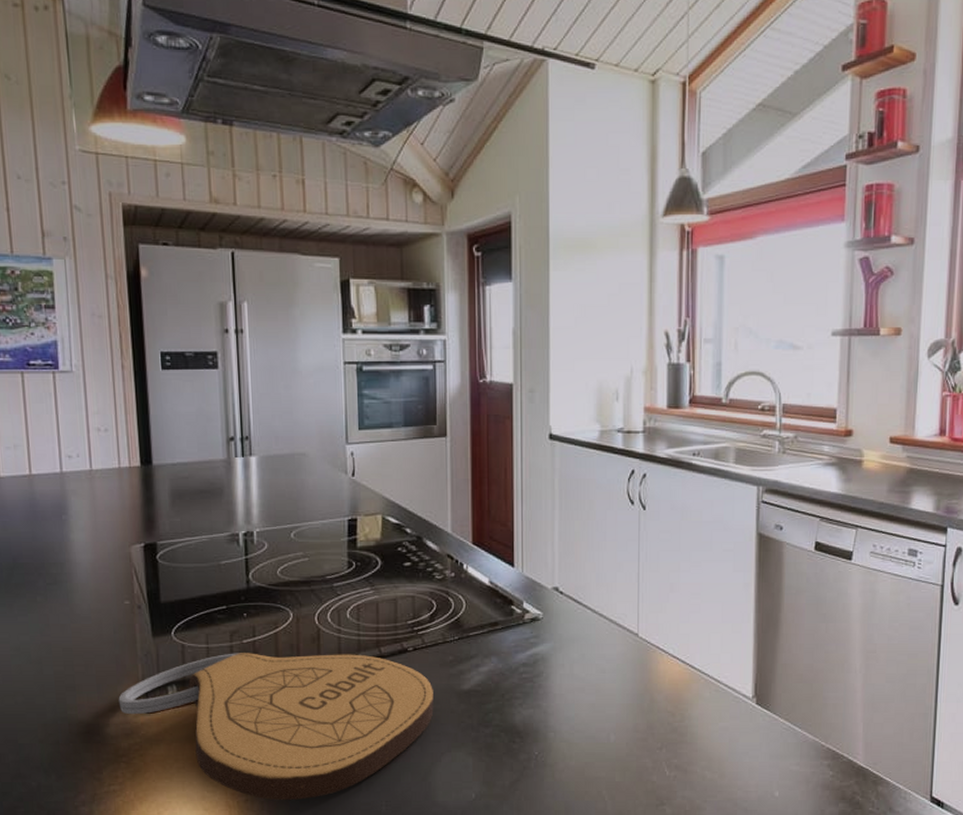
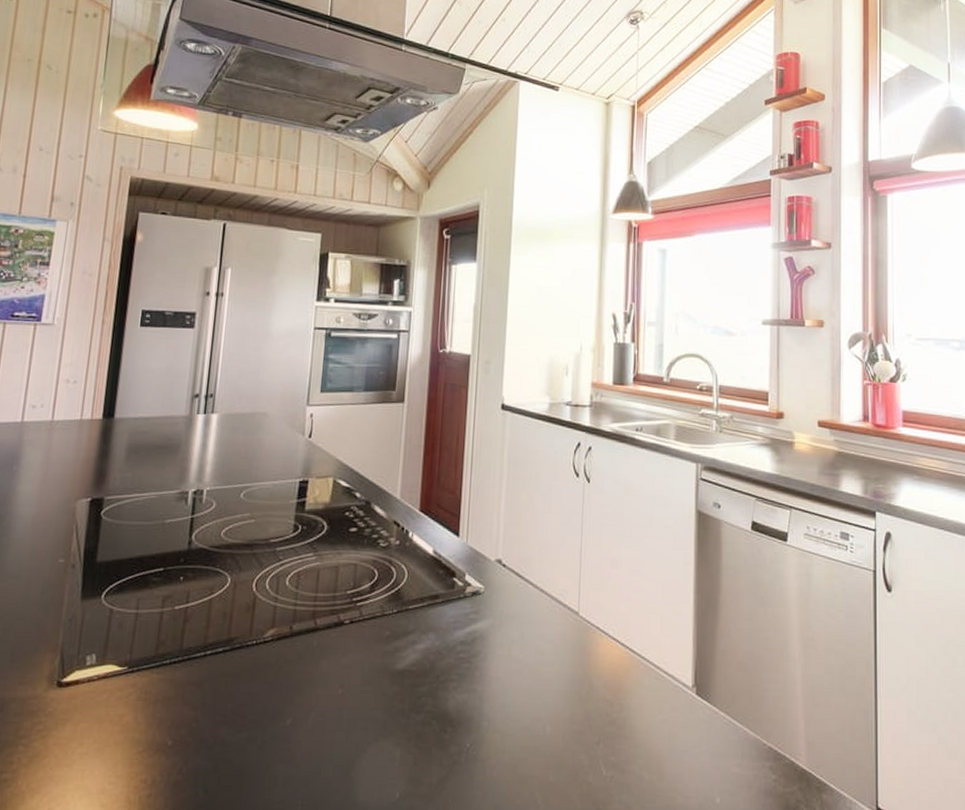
cutting board: present [118,653,434,800] -> none [30,620,366,796]

